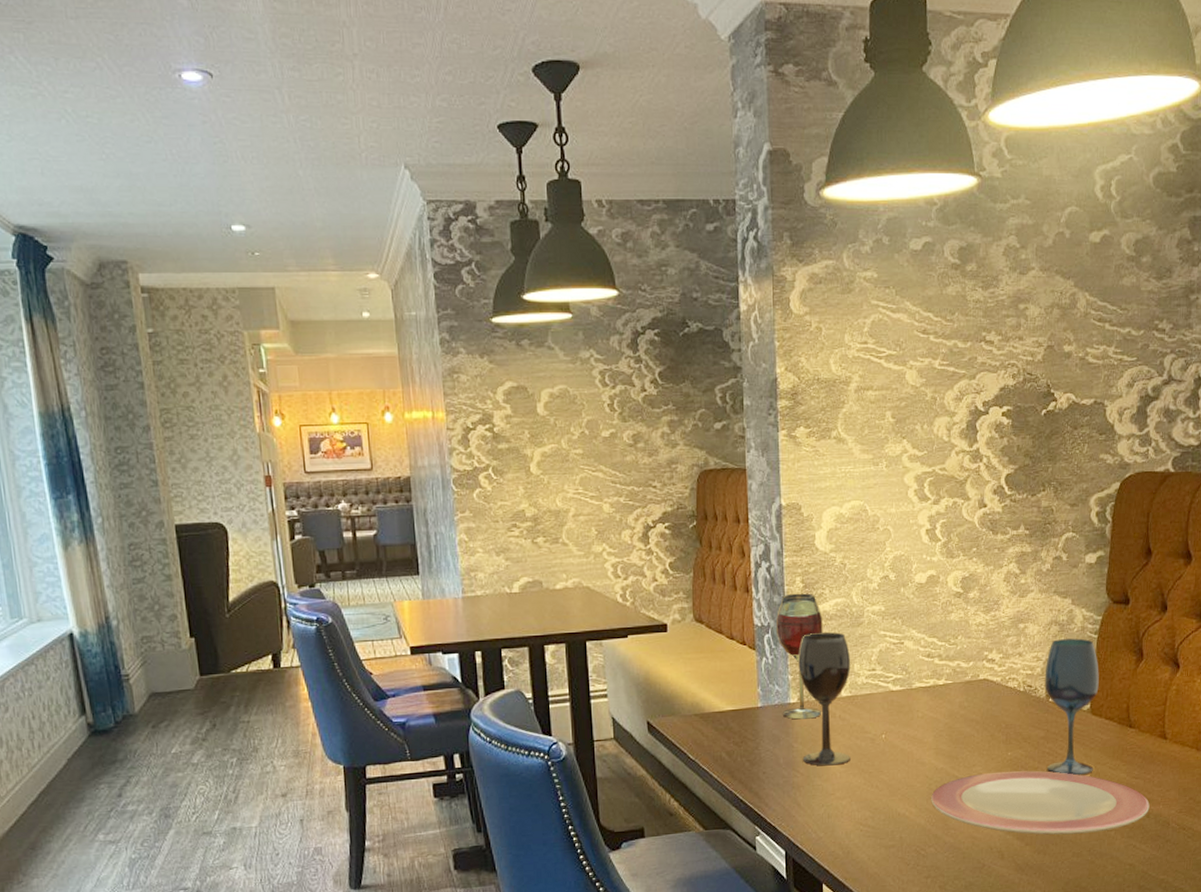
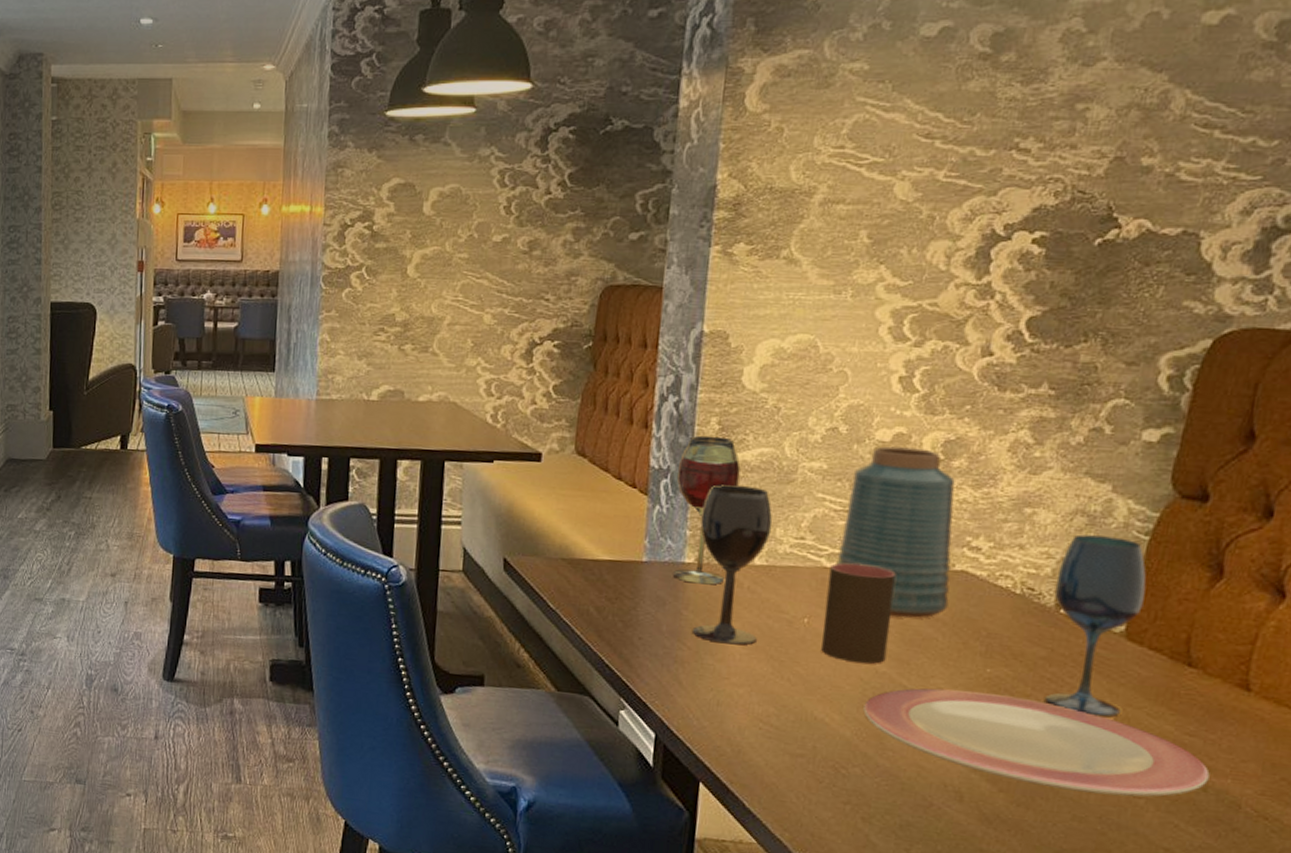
cup: none [896,684,942,764] -> present [821,562,896,664]
vase: none [899,586,978,722] -> present [836,446,955,618]

